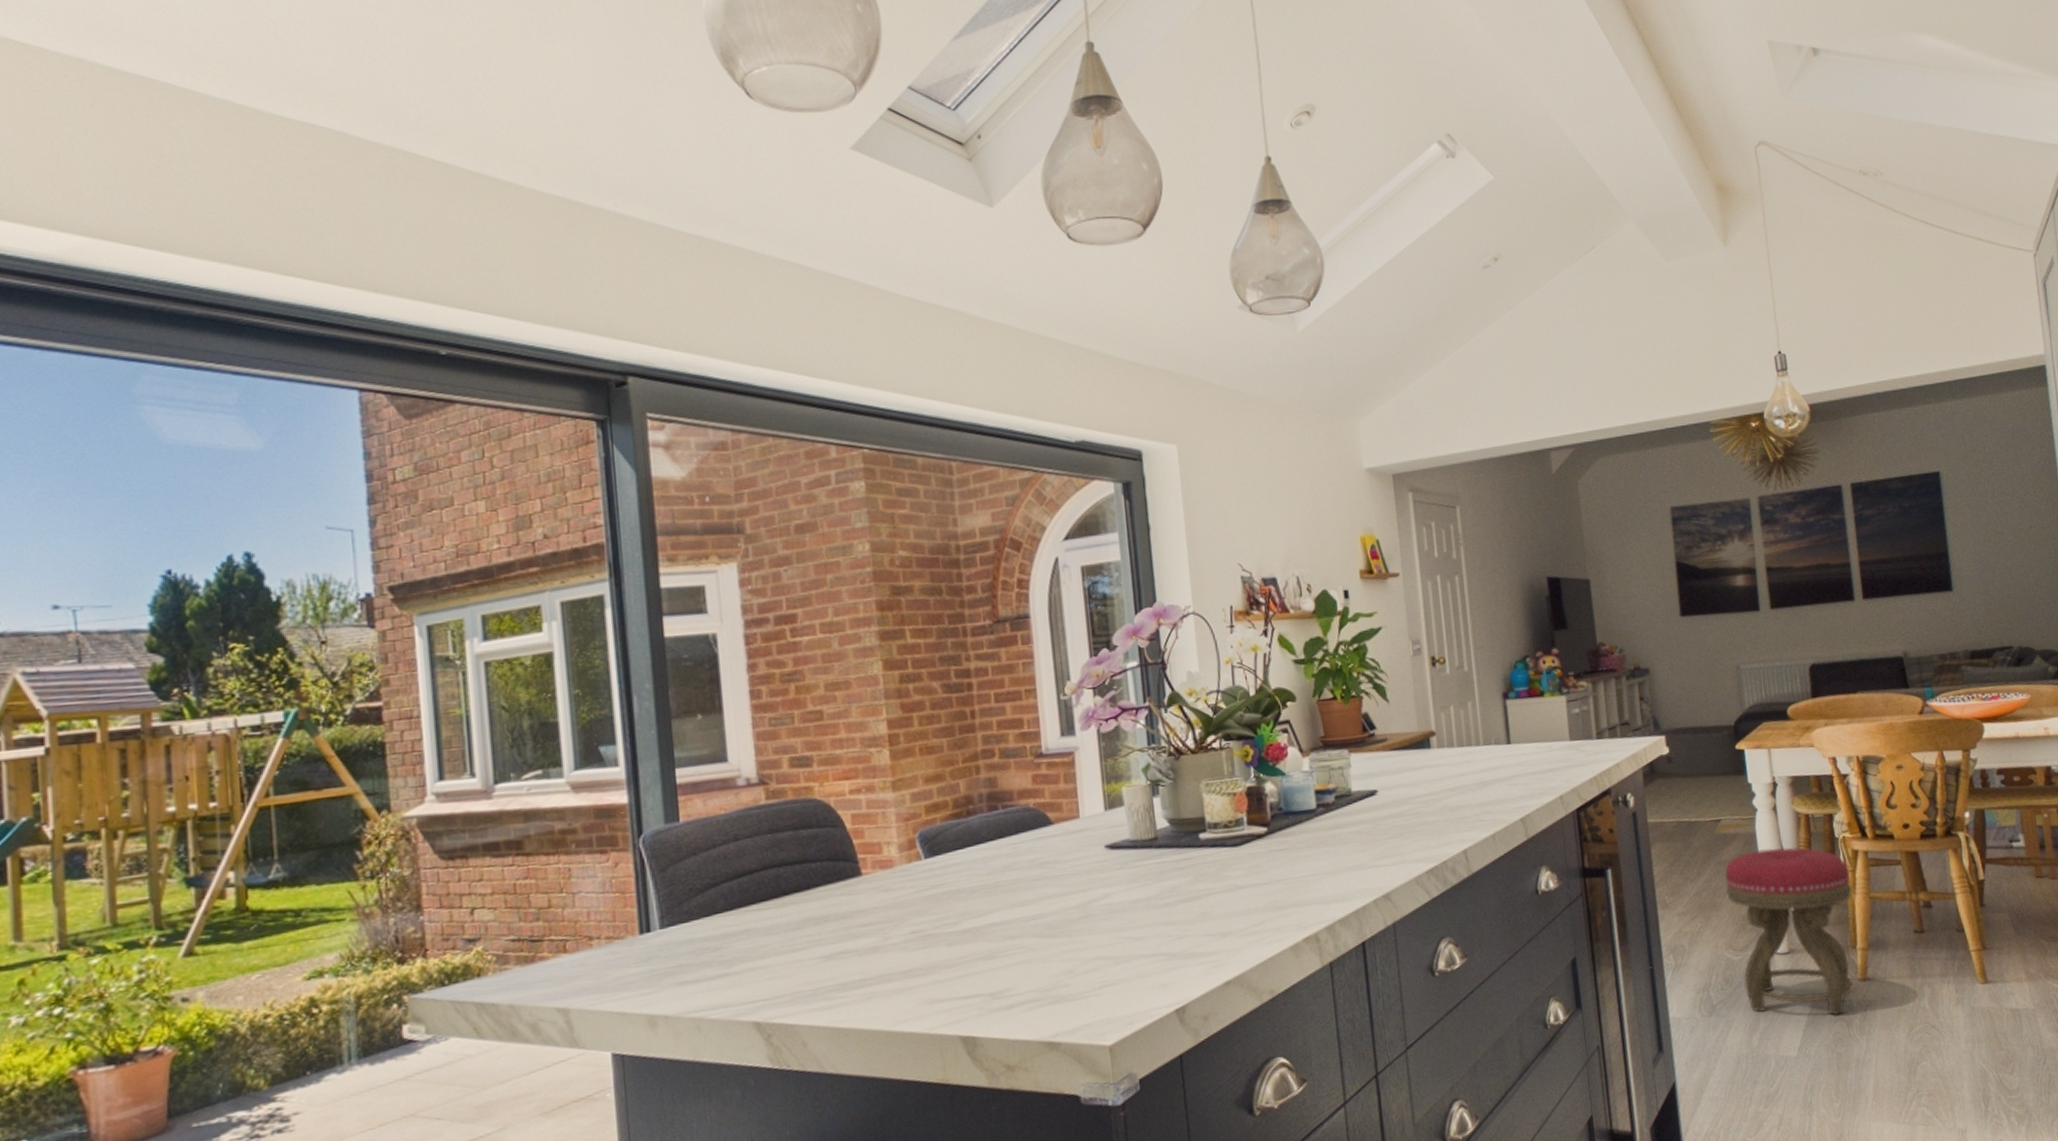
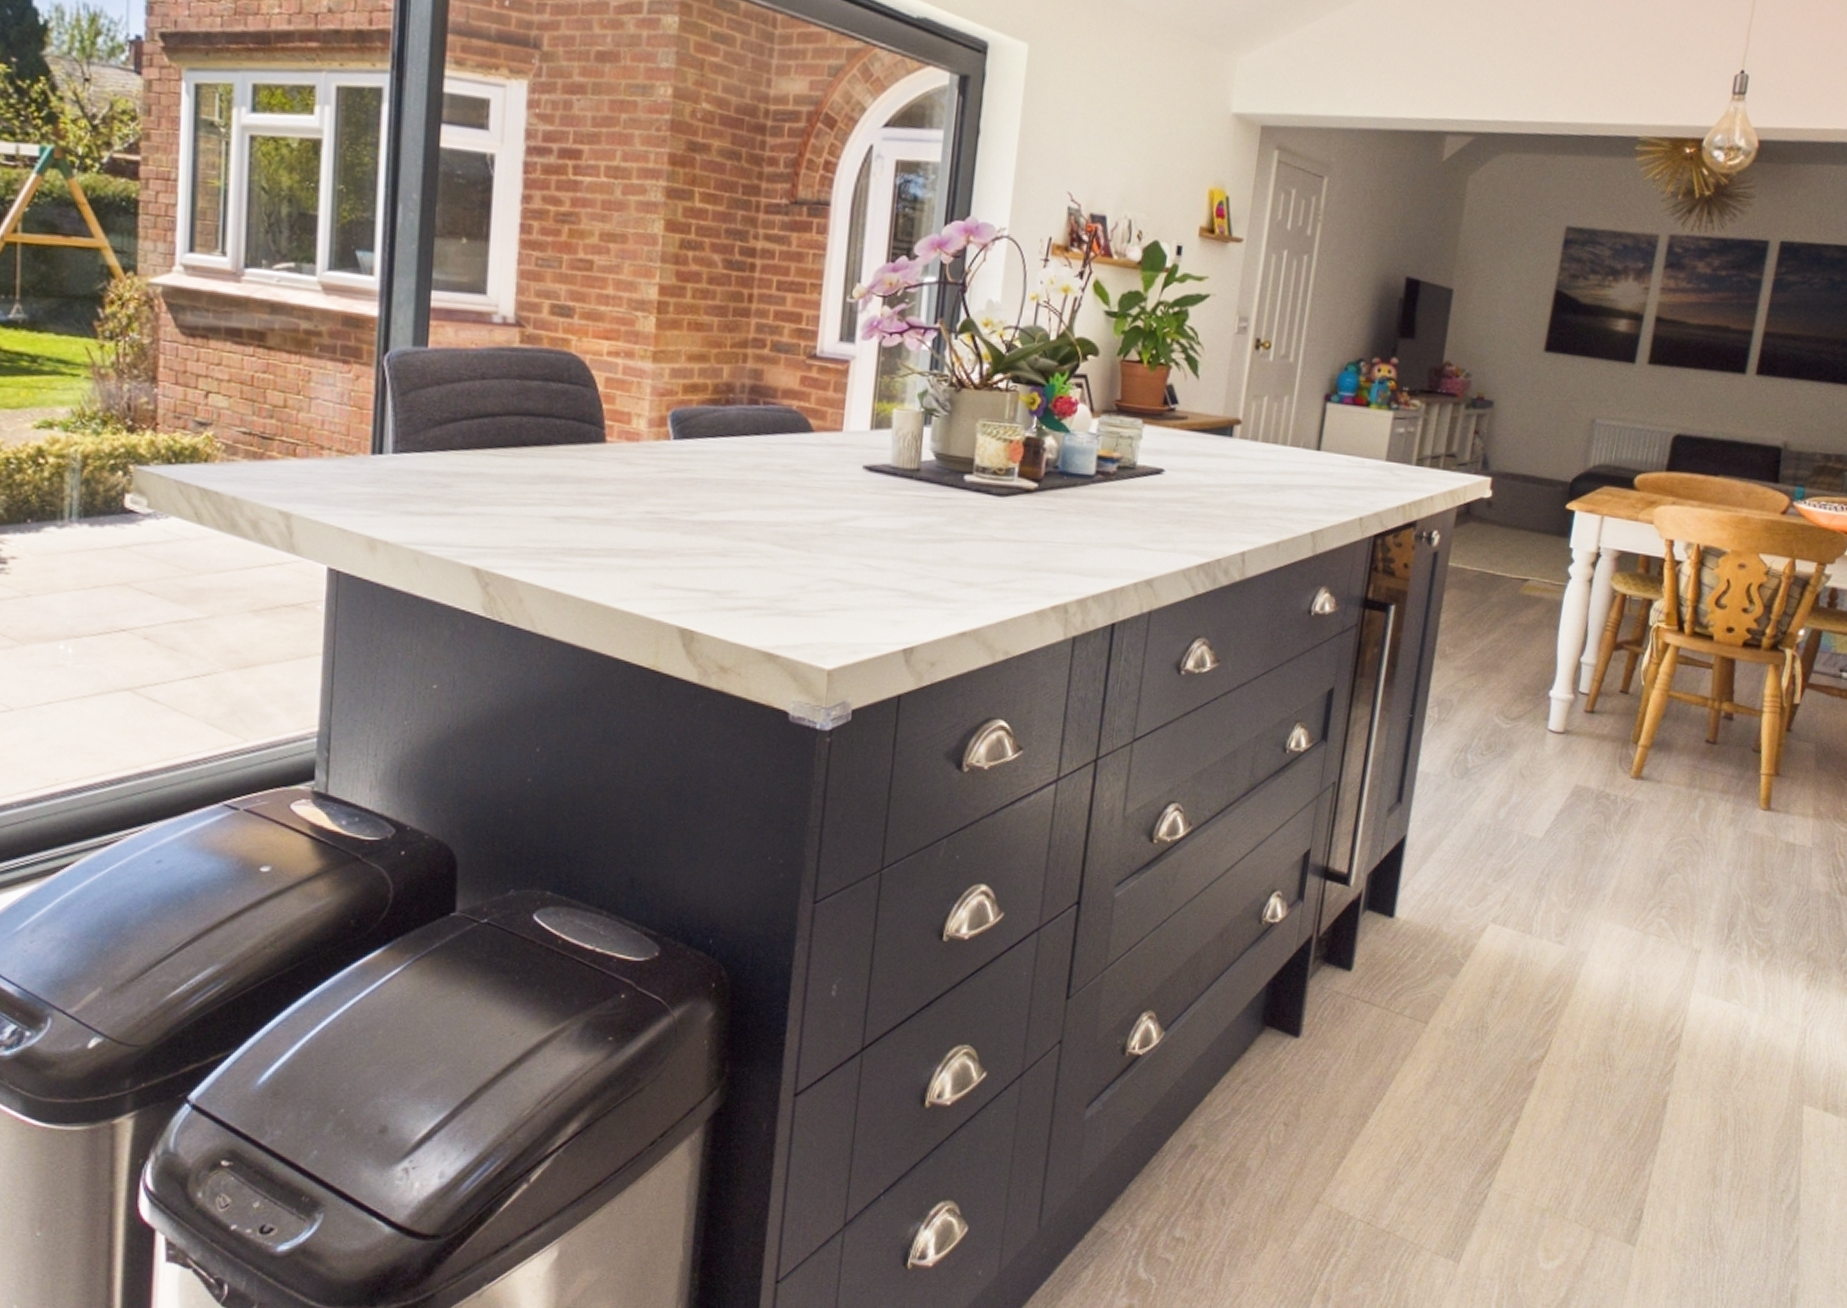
stool: present [1724,847,1854,1016] -> none [1505,619,1654,808]

